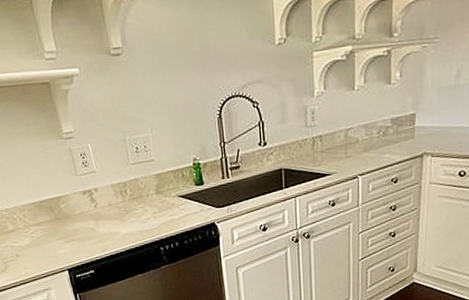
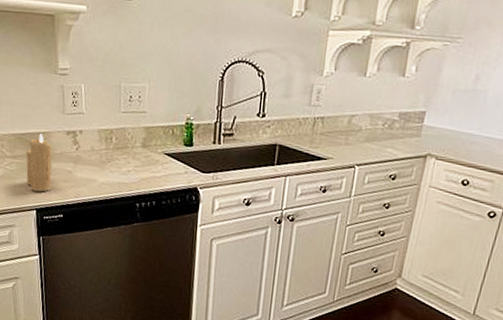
candle: none [47,198,78,253] -> present [26,134,52,192]

